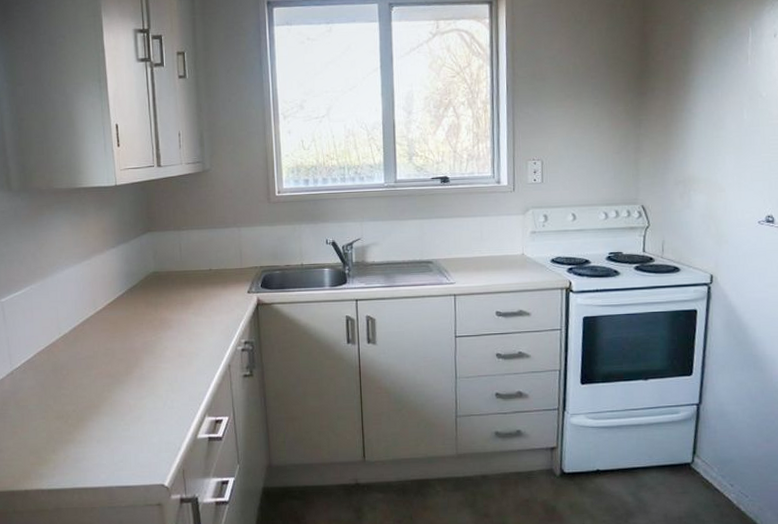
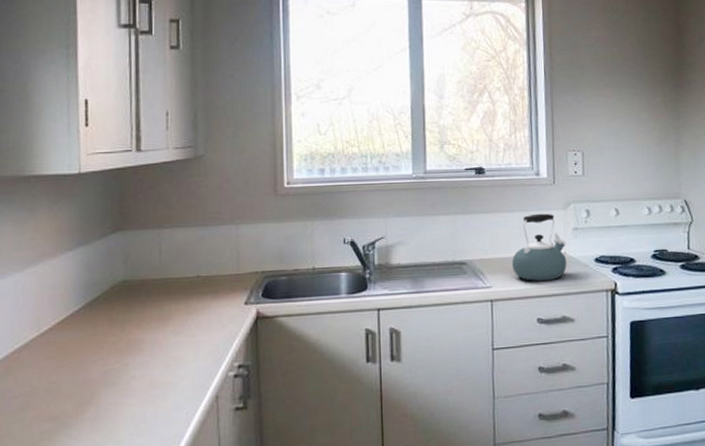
kettle: none [474,218,525,279] -> present [512,213,567,281]

